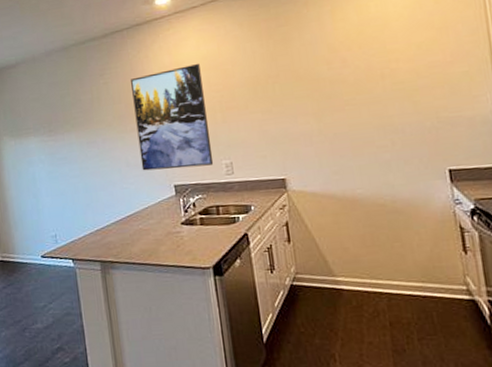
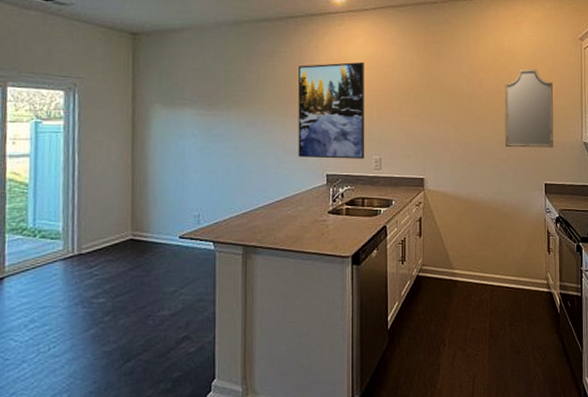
home mirror: none [376,33,457,133] -> present [504,69,554,148]

